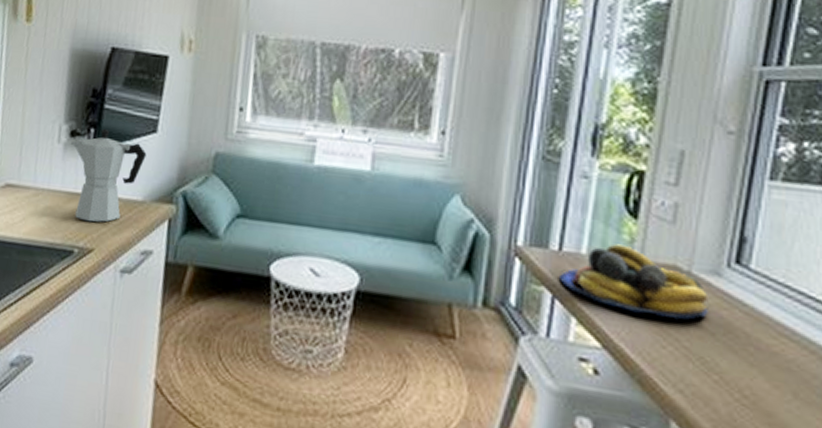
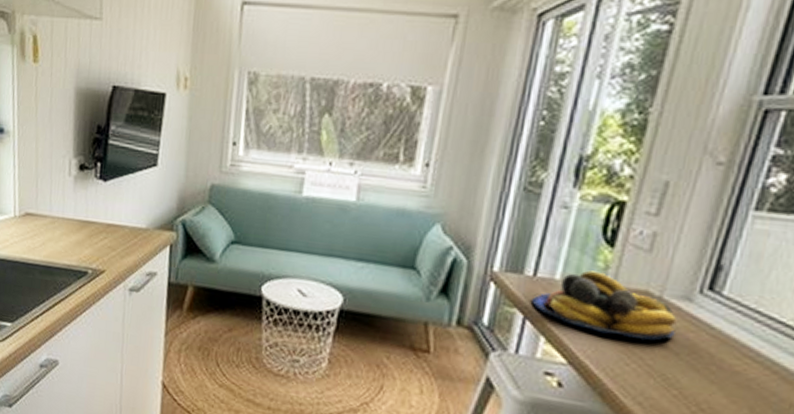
moka pot: present [71,128,147,223] -> none [80,162,149,247]

